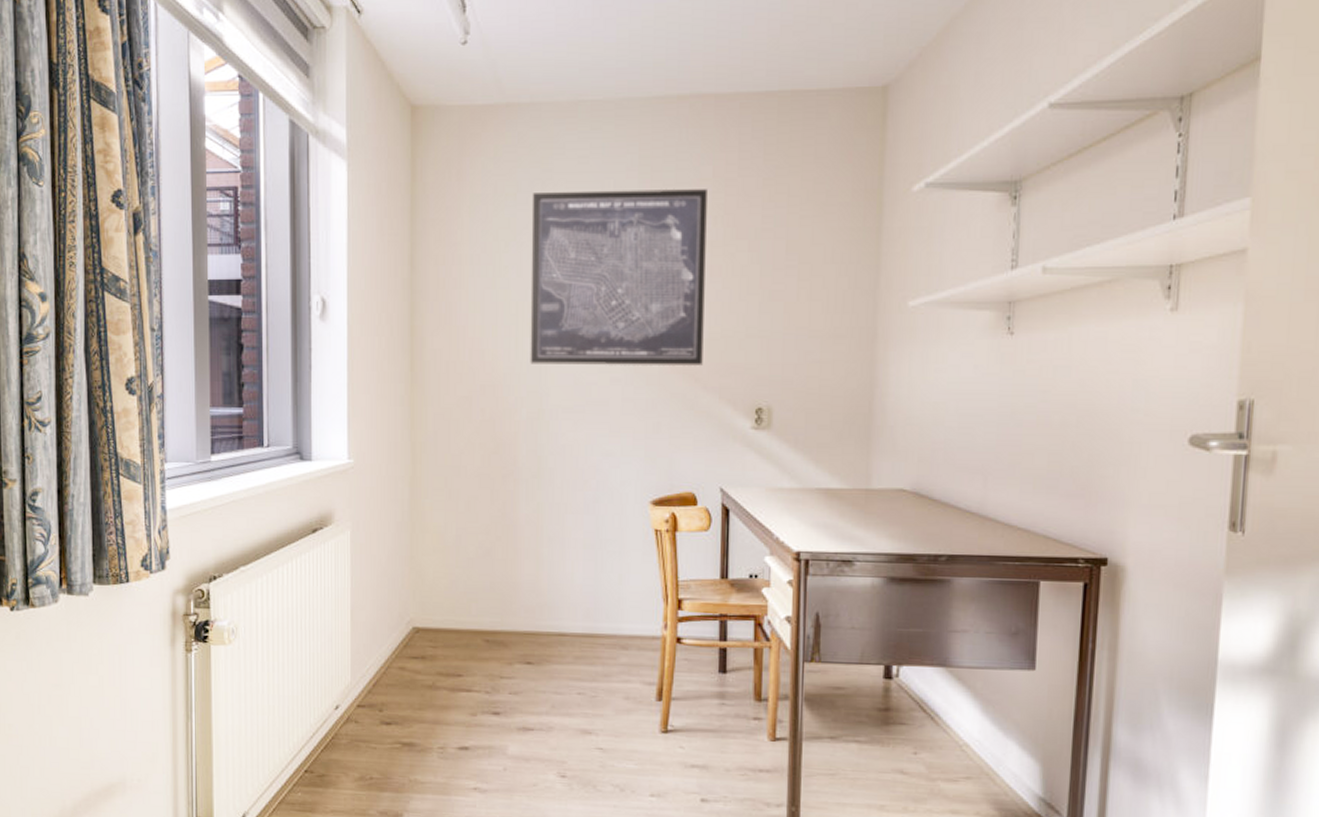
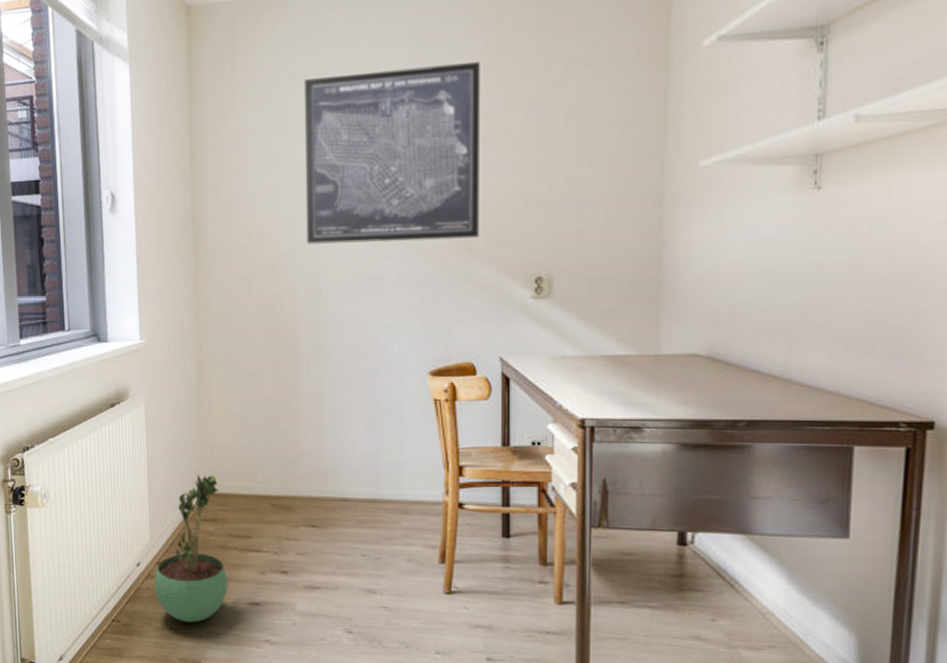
potted plant: none [354,608,435,771] -> present [154,475,228,623]

